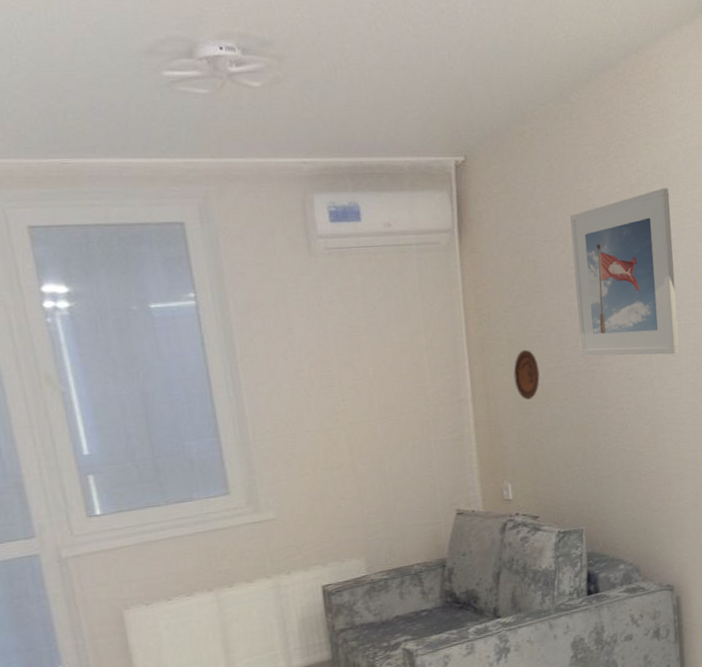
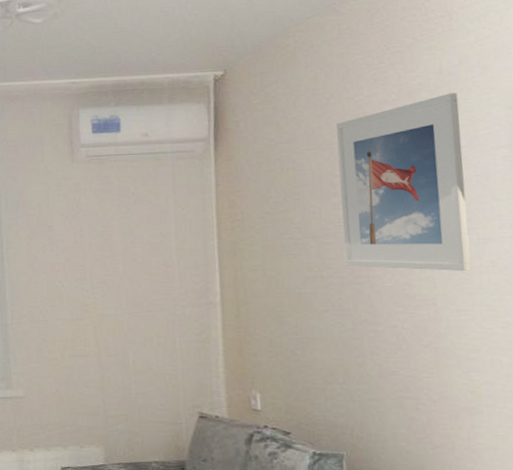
decorative plate: present [513,349,540,400] -> none [267,256,297,308]

